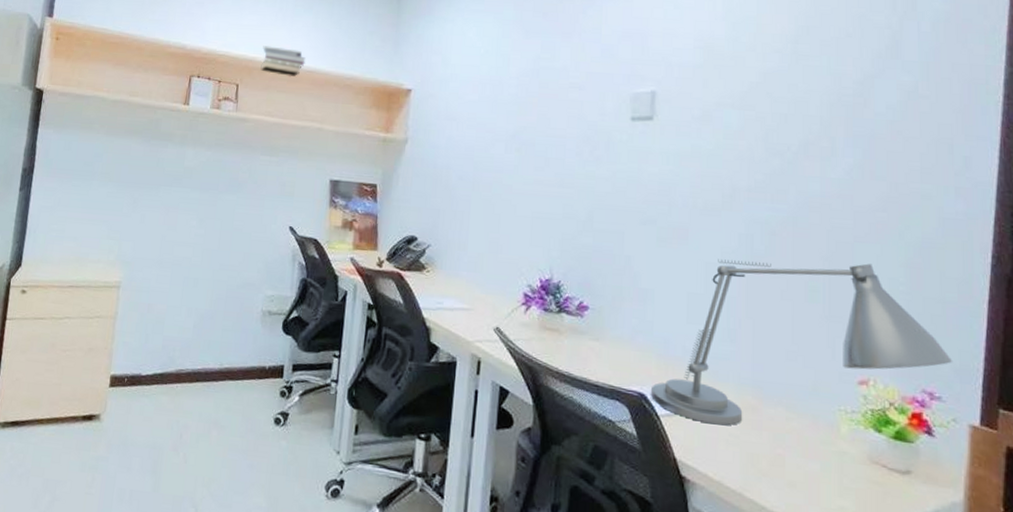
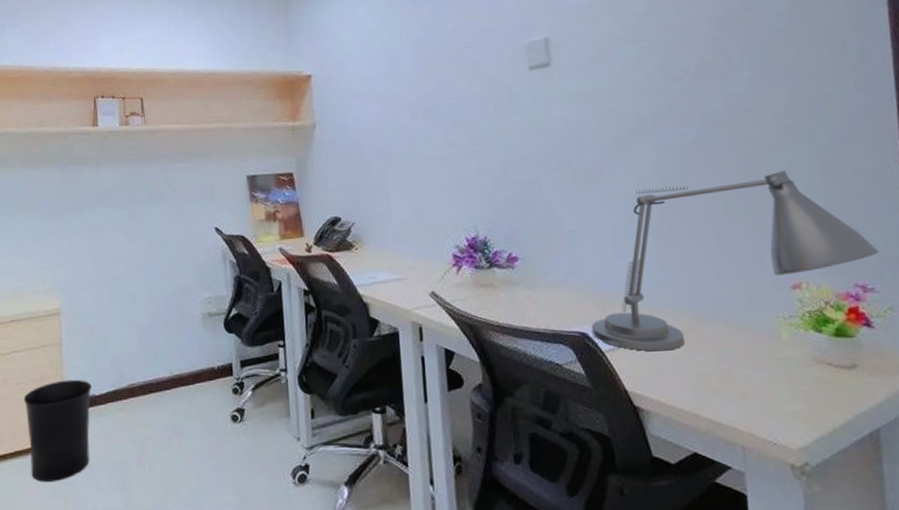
waste bin: none [64,354,139,454] -> present [23,379,91,482]
books: present [260,46,306,77] -> none [160,54,204,83]

